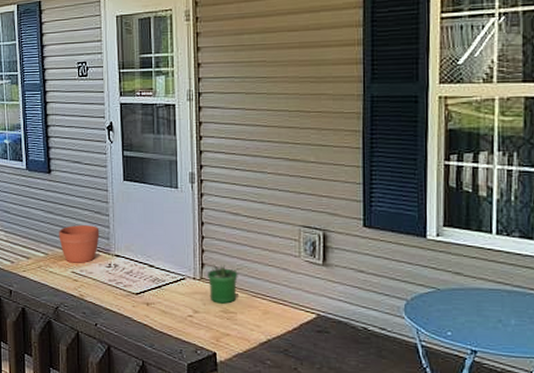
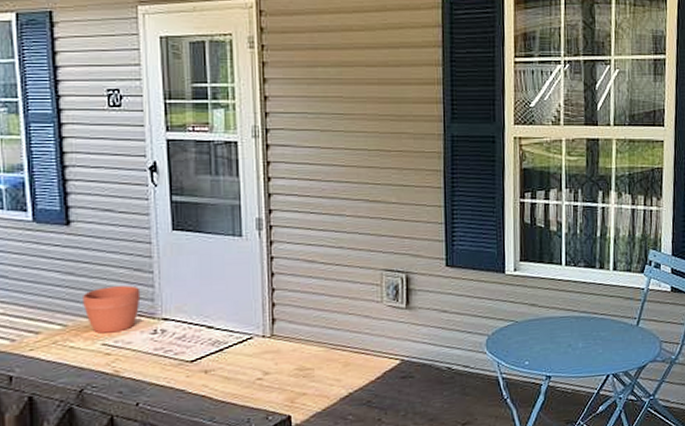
planter: present [206,262,243,304] -> none [278,316,321,361]

